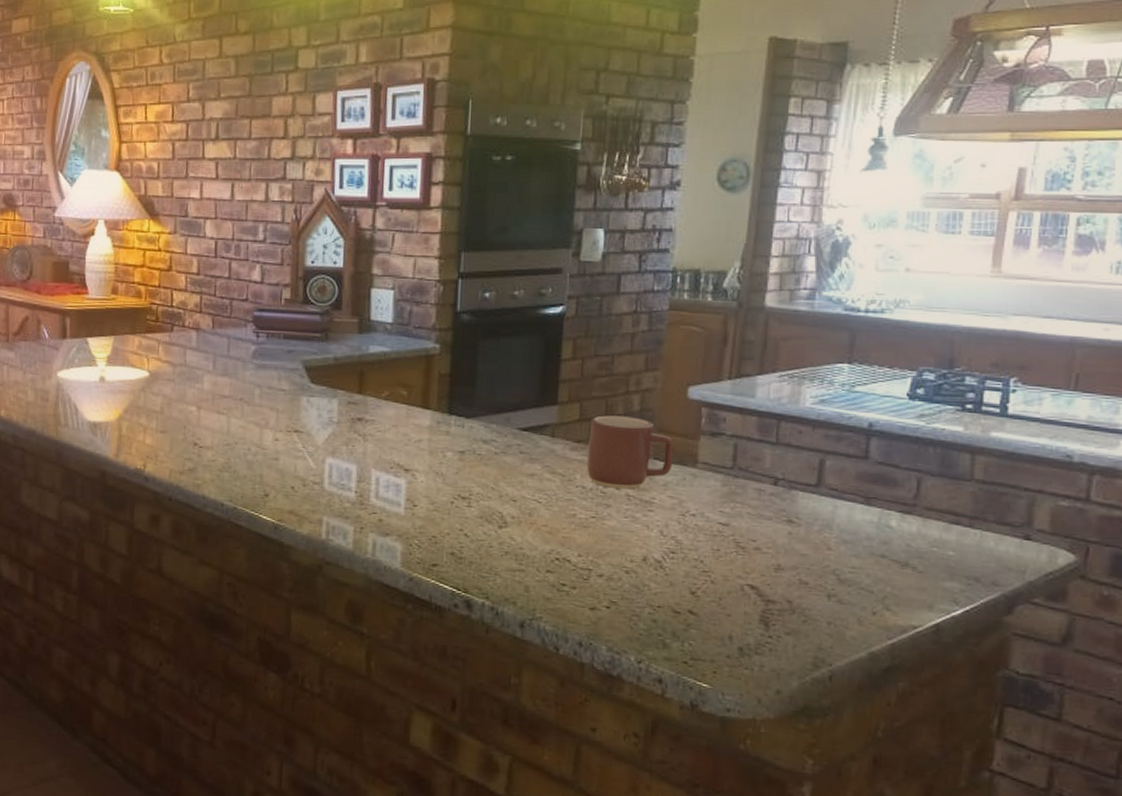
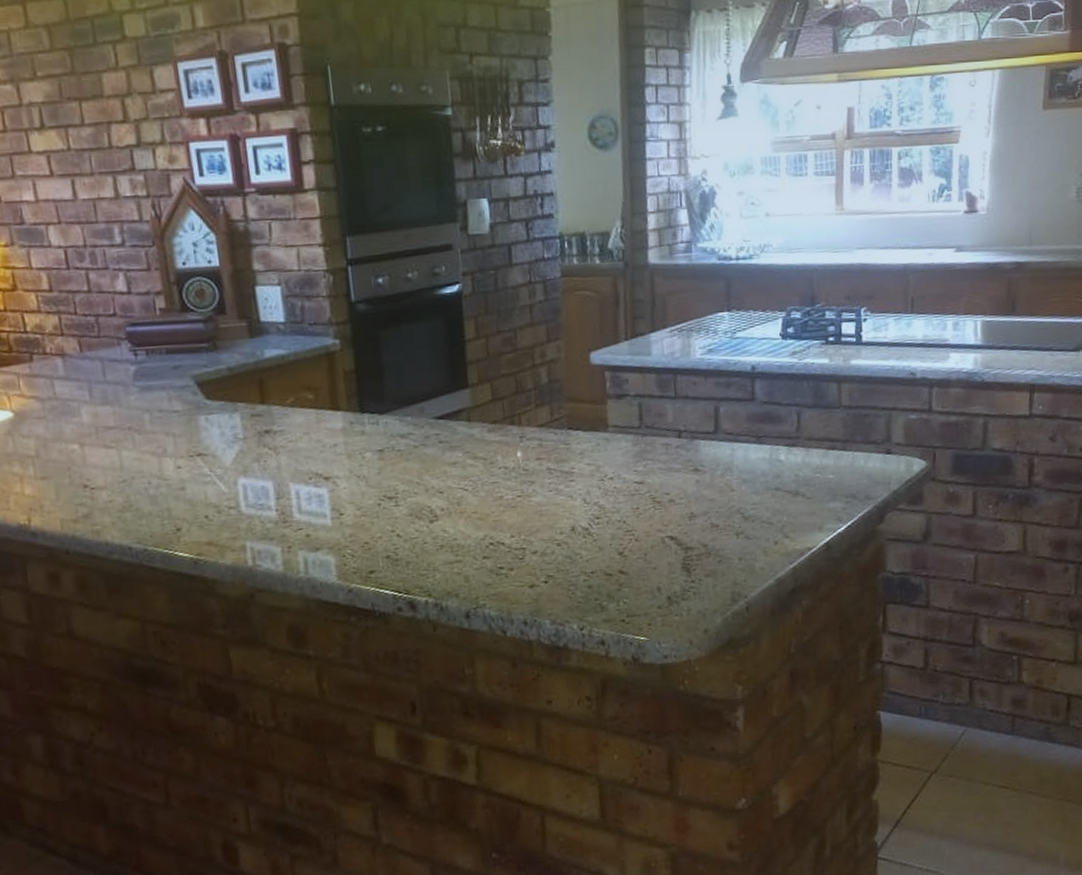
mug: present [587,415,674,489] -> none [502,389,586,465]

